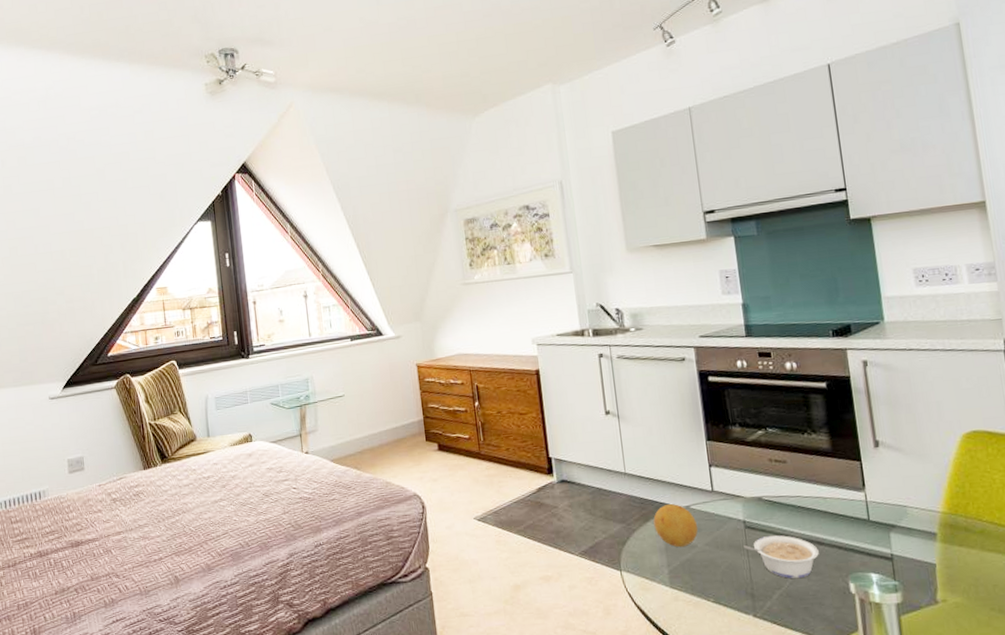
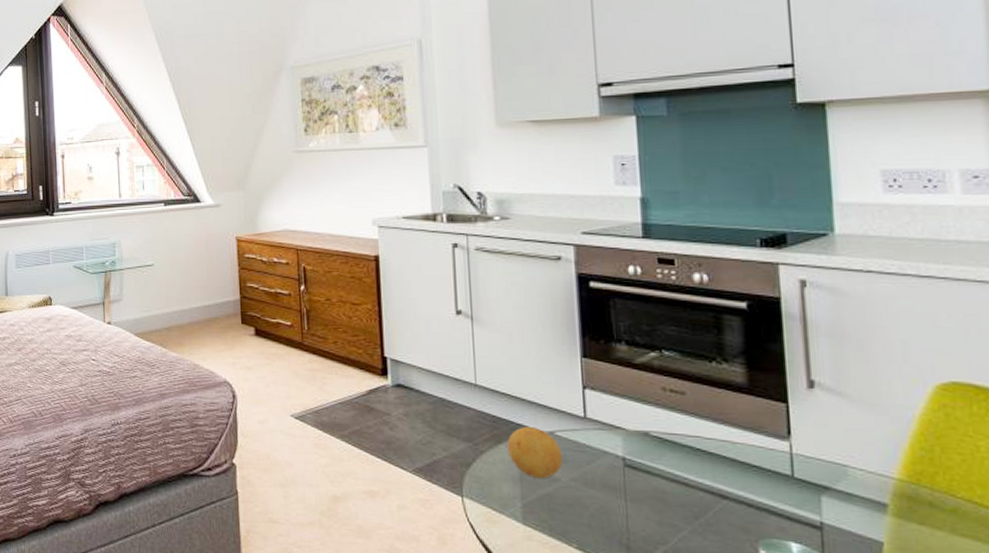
legume: present [743,535,819,578] -> none [621,479,721,535]

